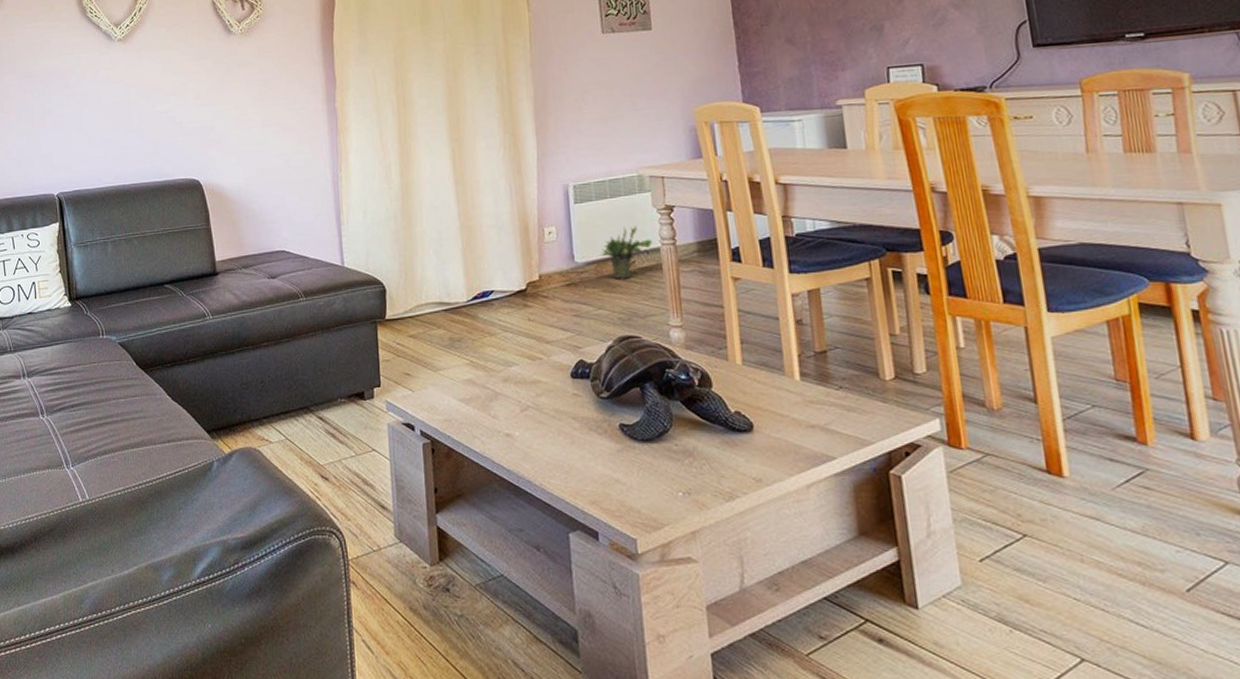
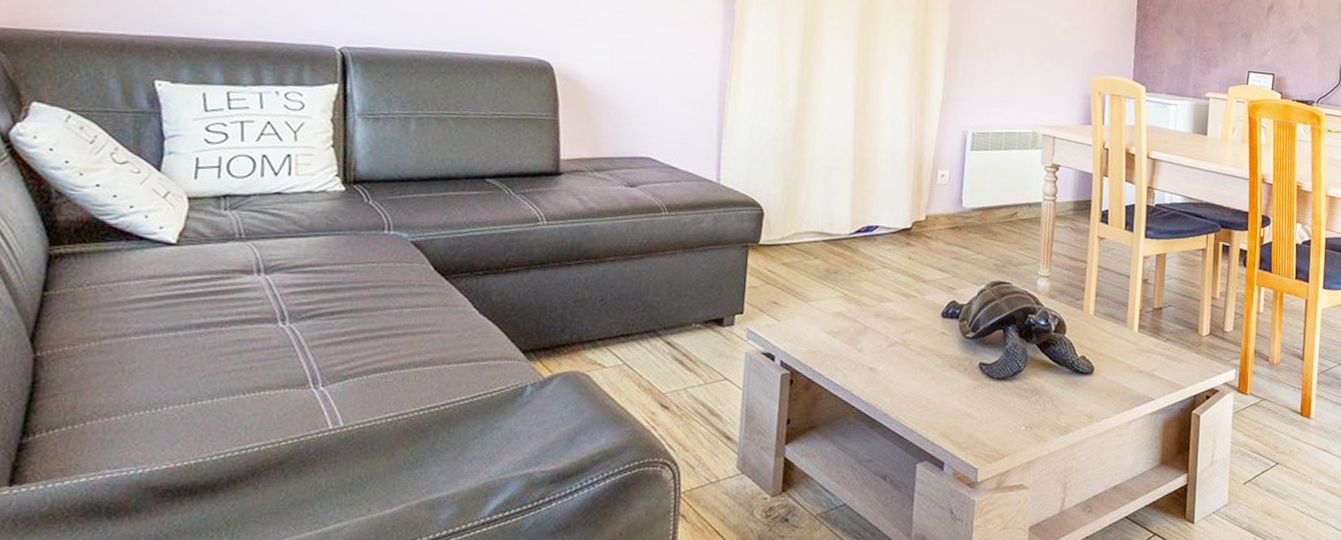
potted plant: present [601,225,652,280] -> none [987,178,1035,228]

